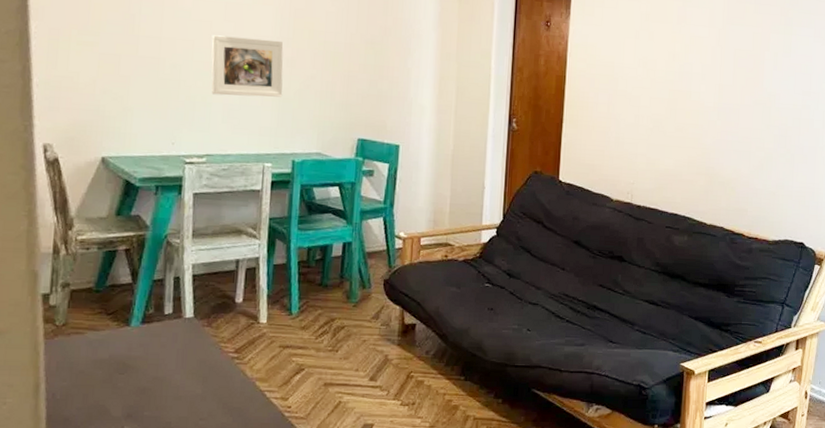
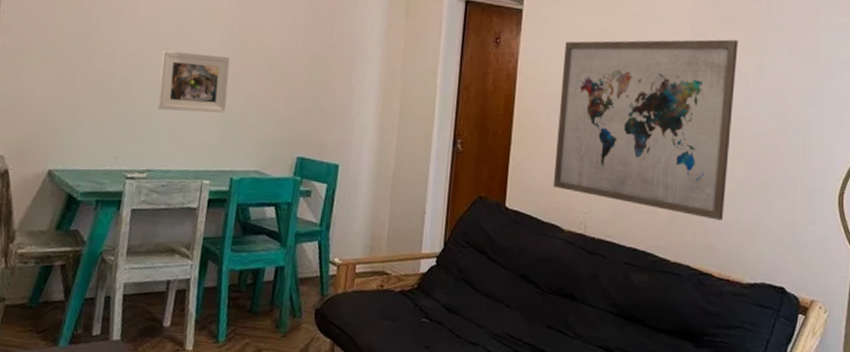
wall art: none [602,22,769,187] -> present [552,39,738,221]

